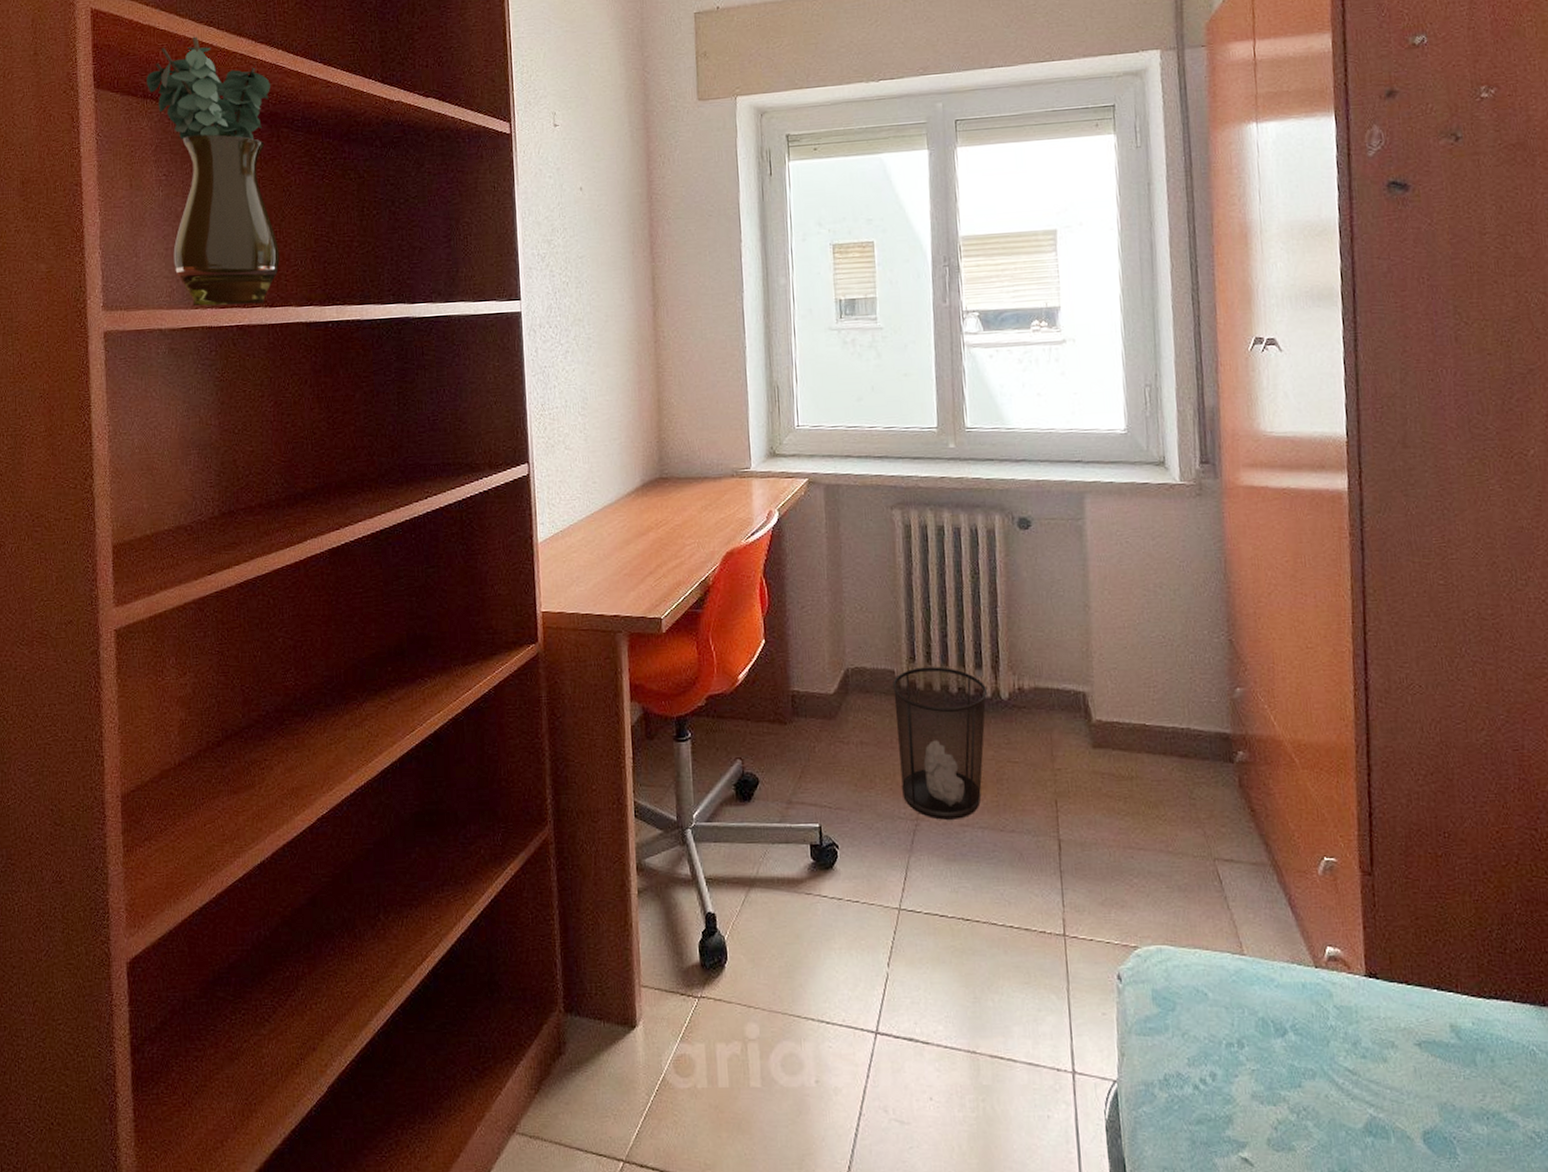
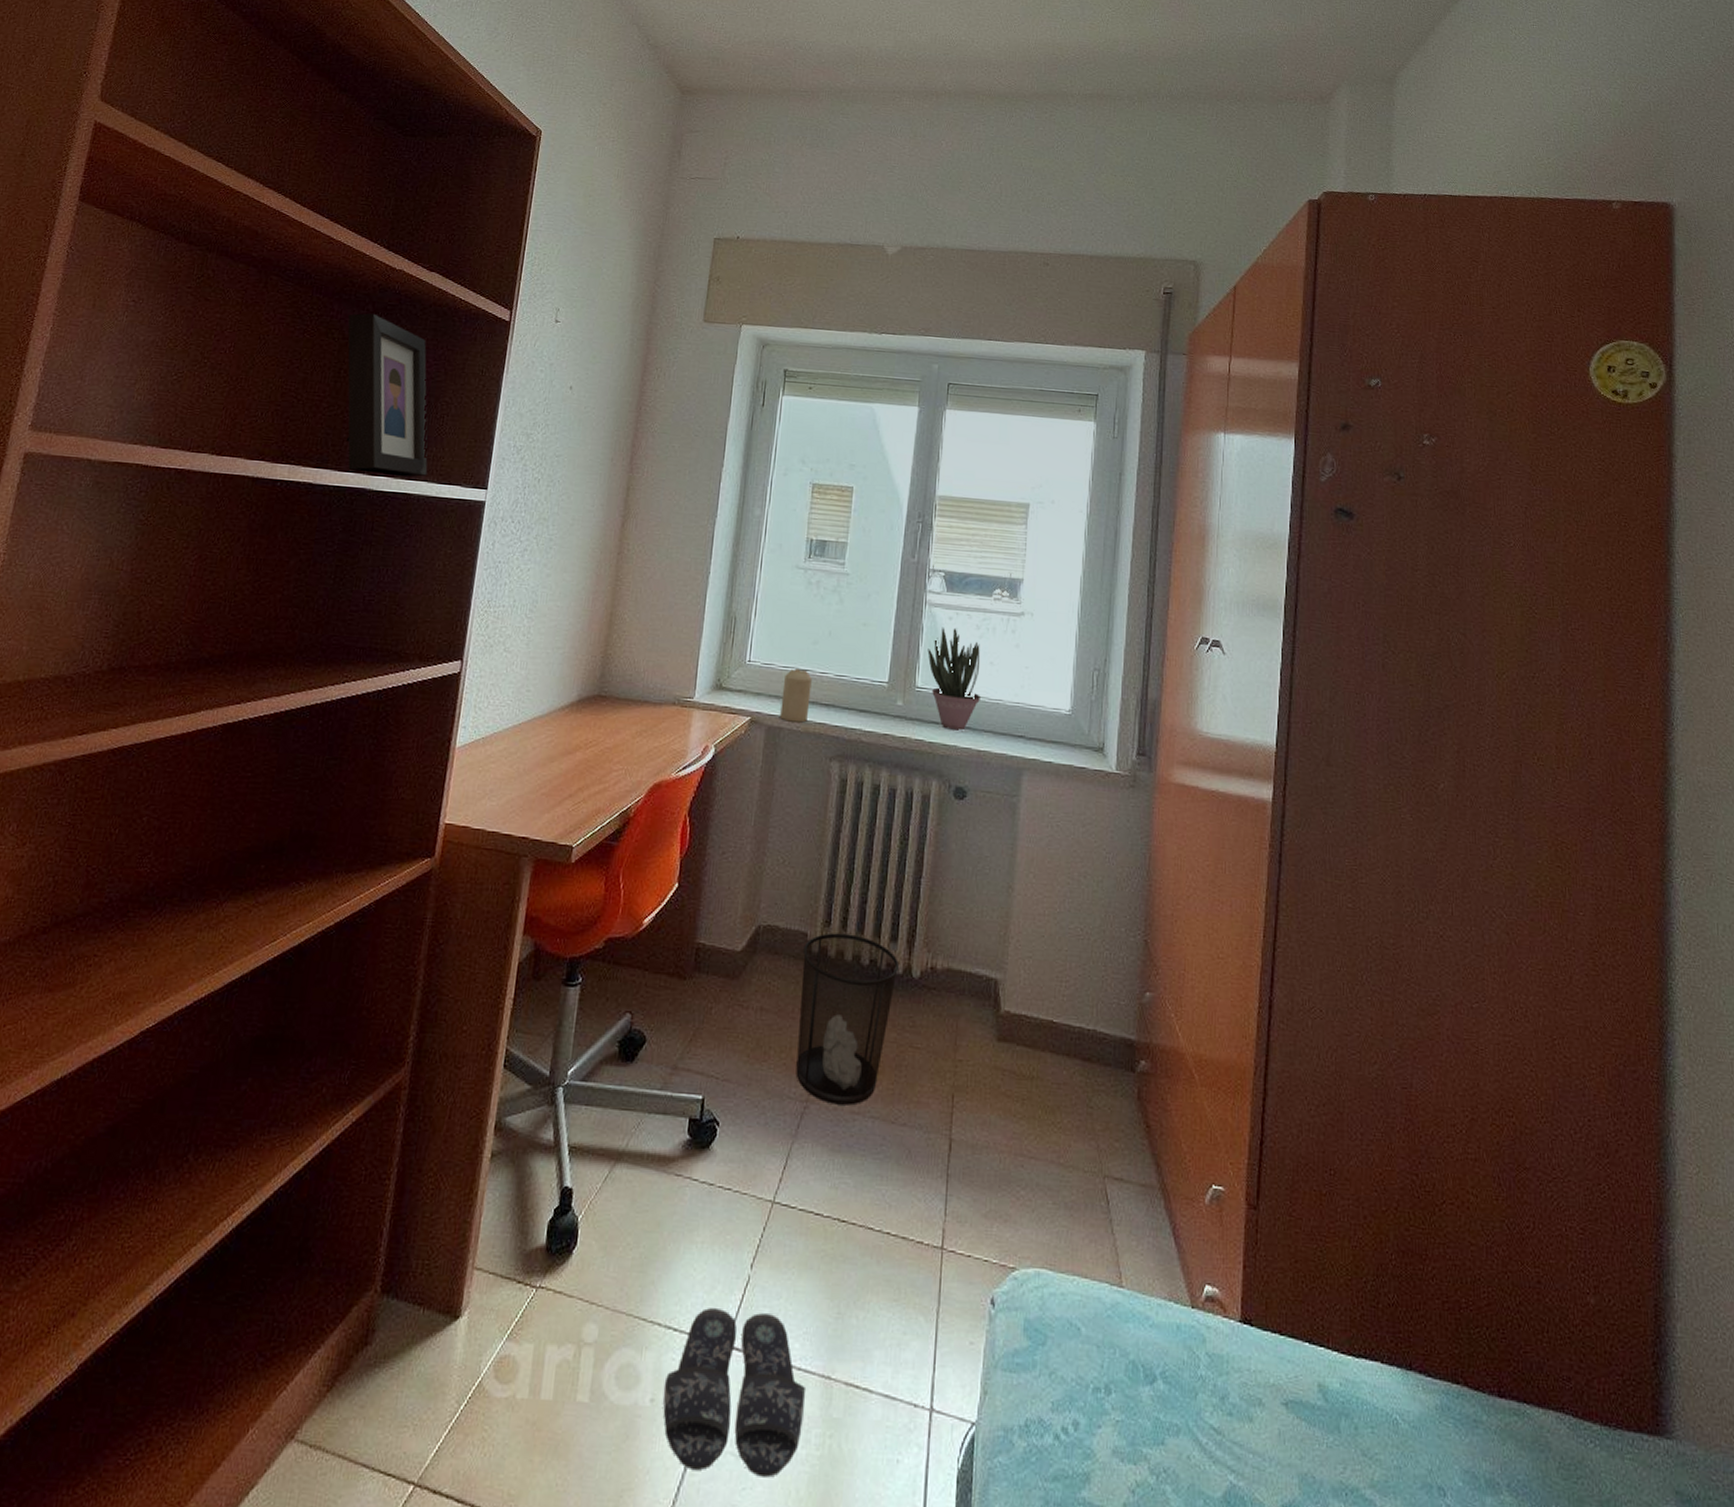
vase: present [146,36,280,306] -> none [121,168,271,451]
picture frame: none [360,148,463,302] -> present [346,313,428,478]
slippers: none [826,1003,956,1137] -> present [663,1308,805,1478]
candle: none [834,426,864,478] -> present [780,668,812,723]
potted plant: none [972,365,1032,465] -> present [927,627,980,731]

